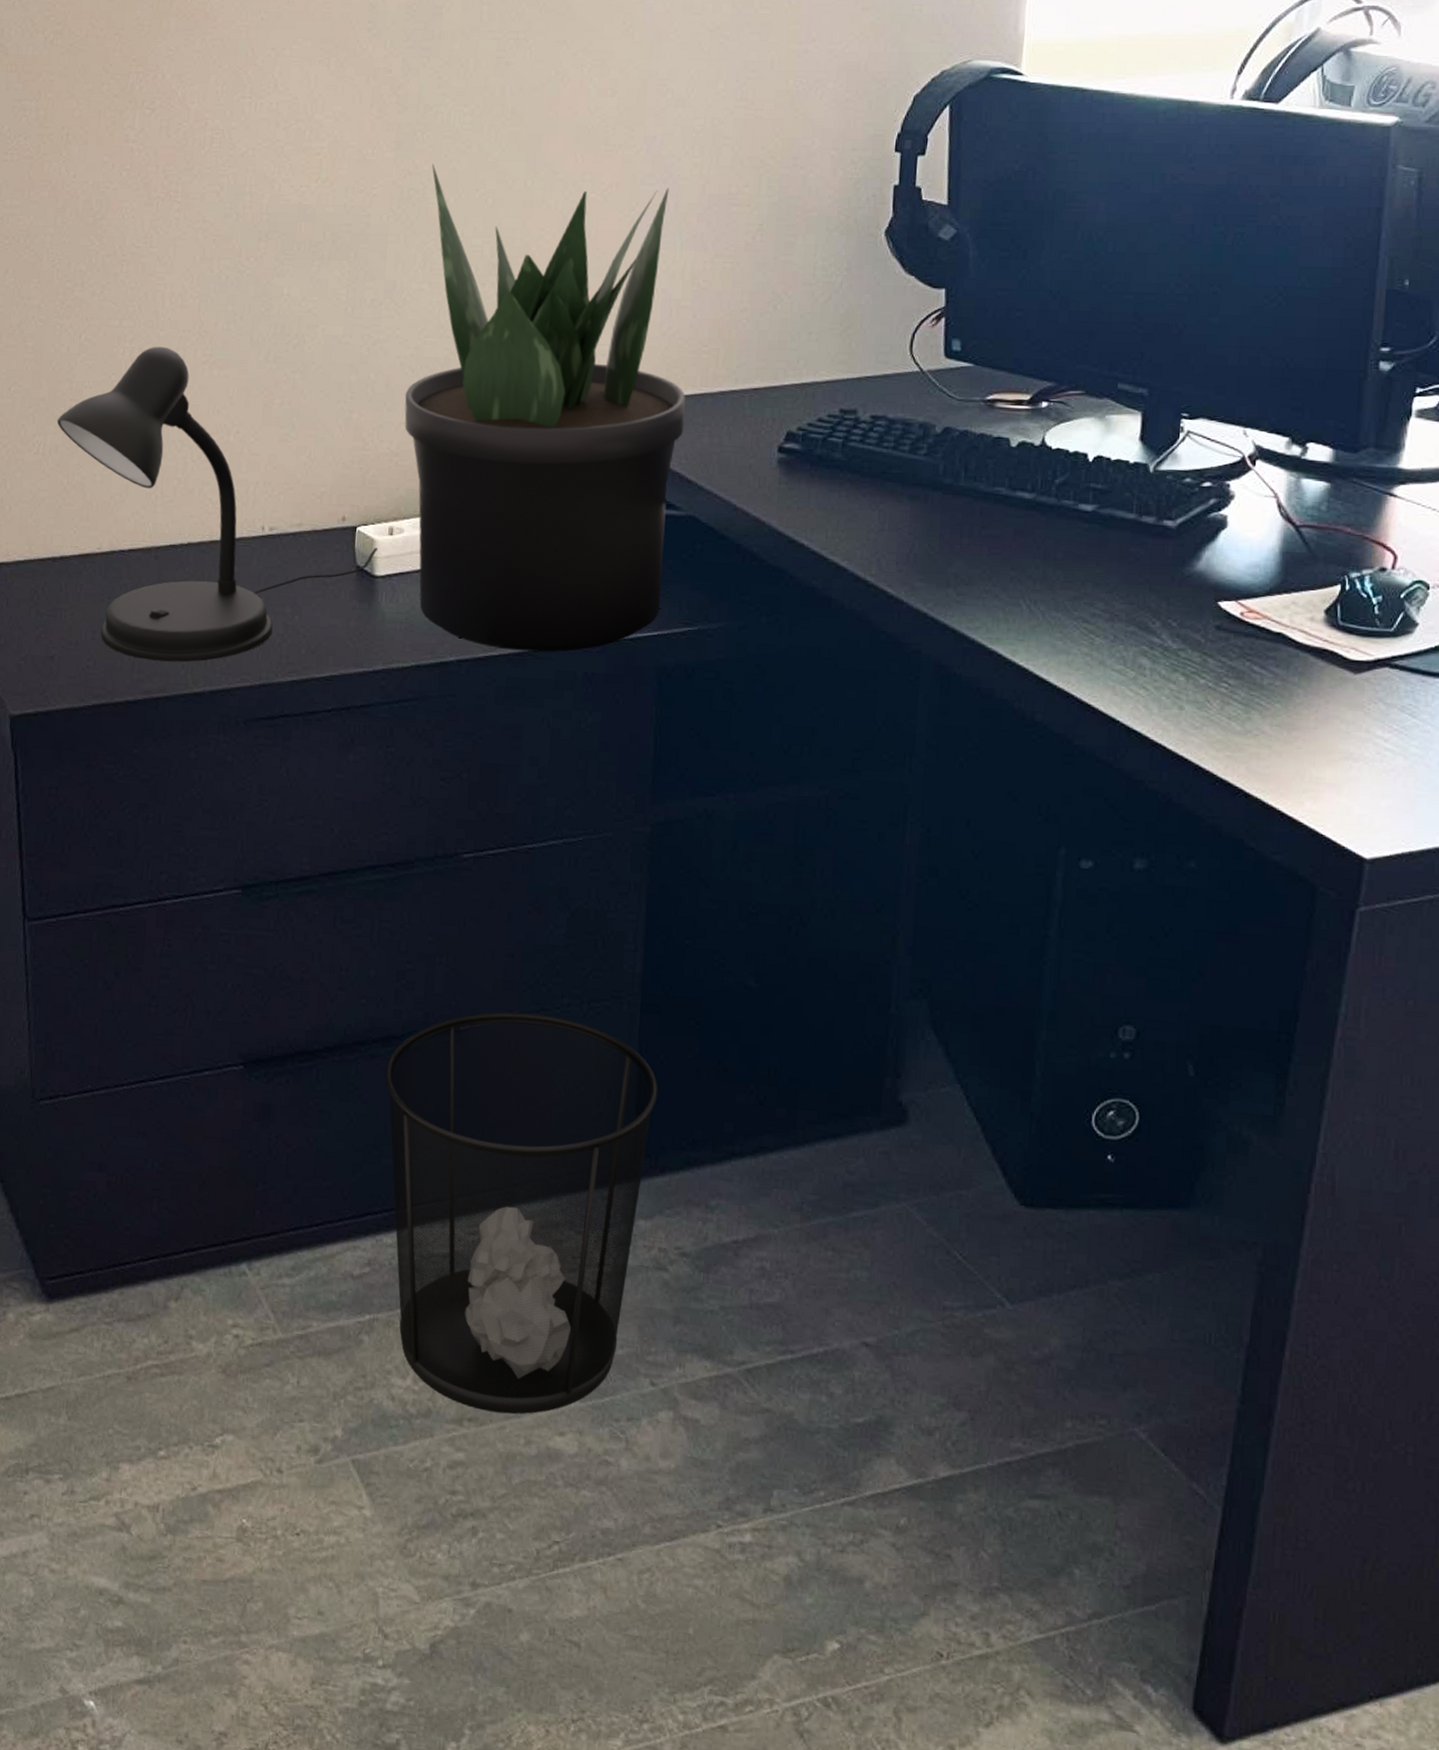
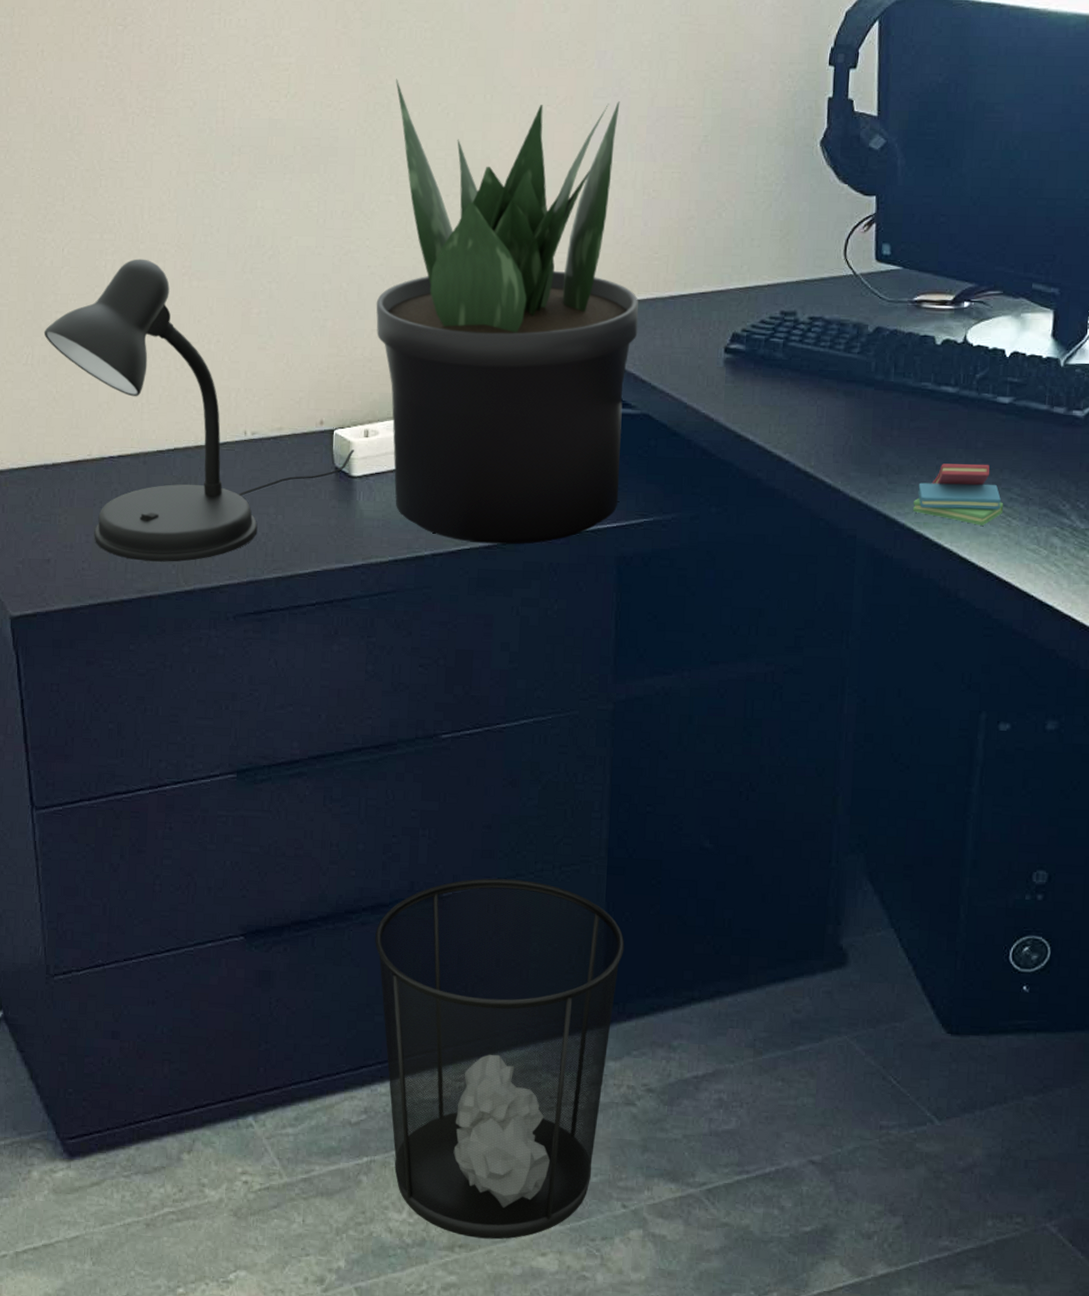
sticky notes: none [983,575,1086,643] -> present [912,463,1004,526]

